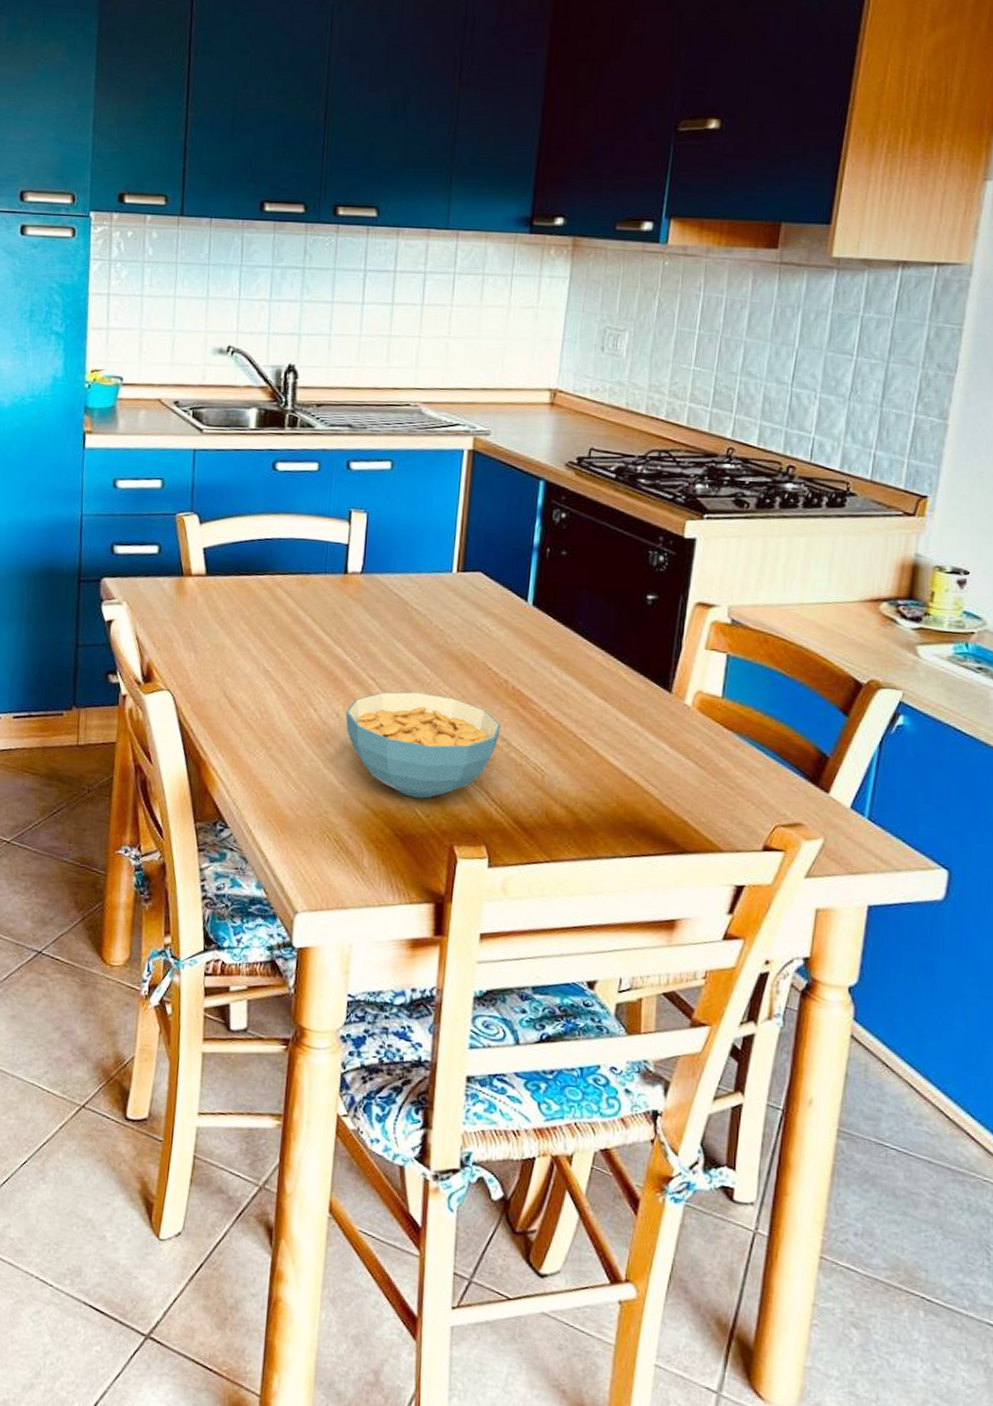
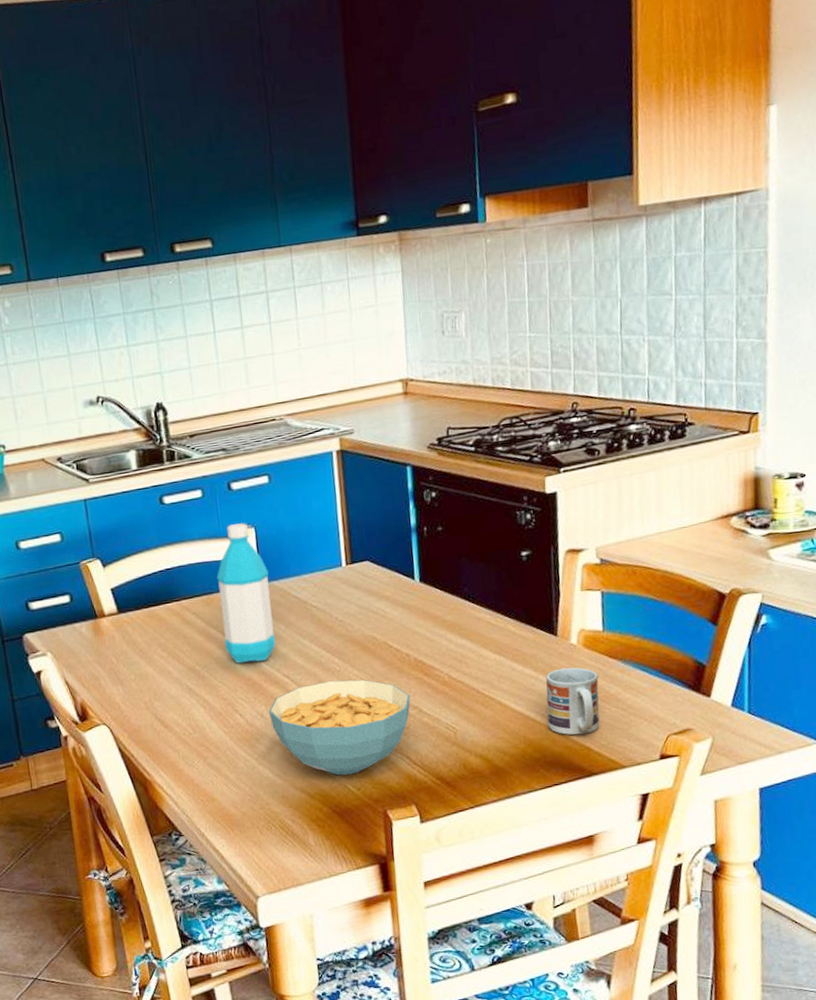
water bottle: none [311,505,373,657] -> present [216,523,276,664]
cup: none [646,729,709,807] -> present [546,667,600,735]

